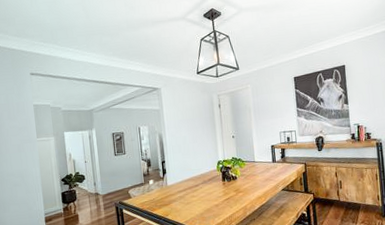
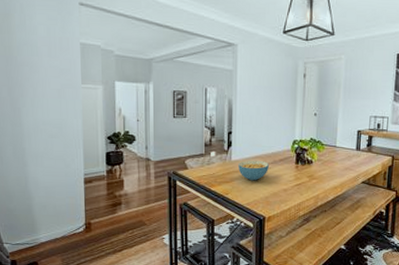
cereal bowl: none [174,182,200,201] -> present [238,160,269,181]

